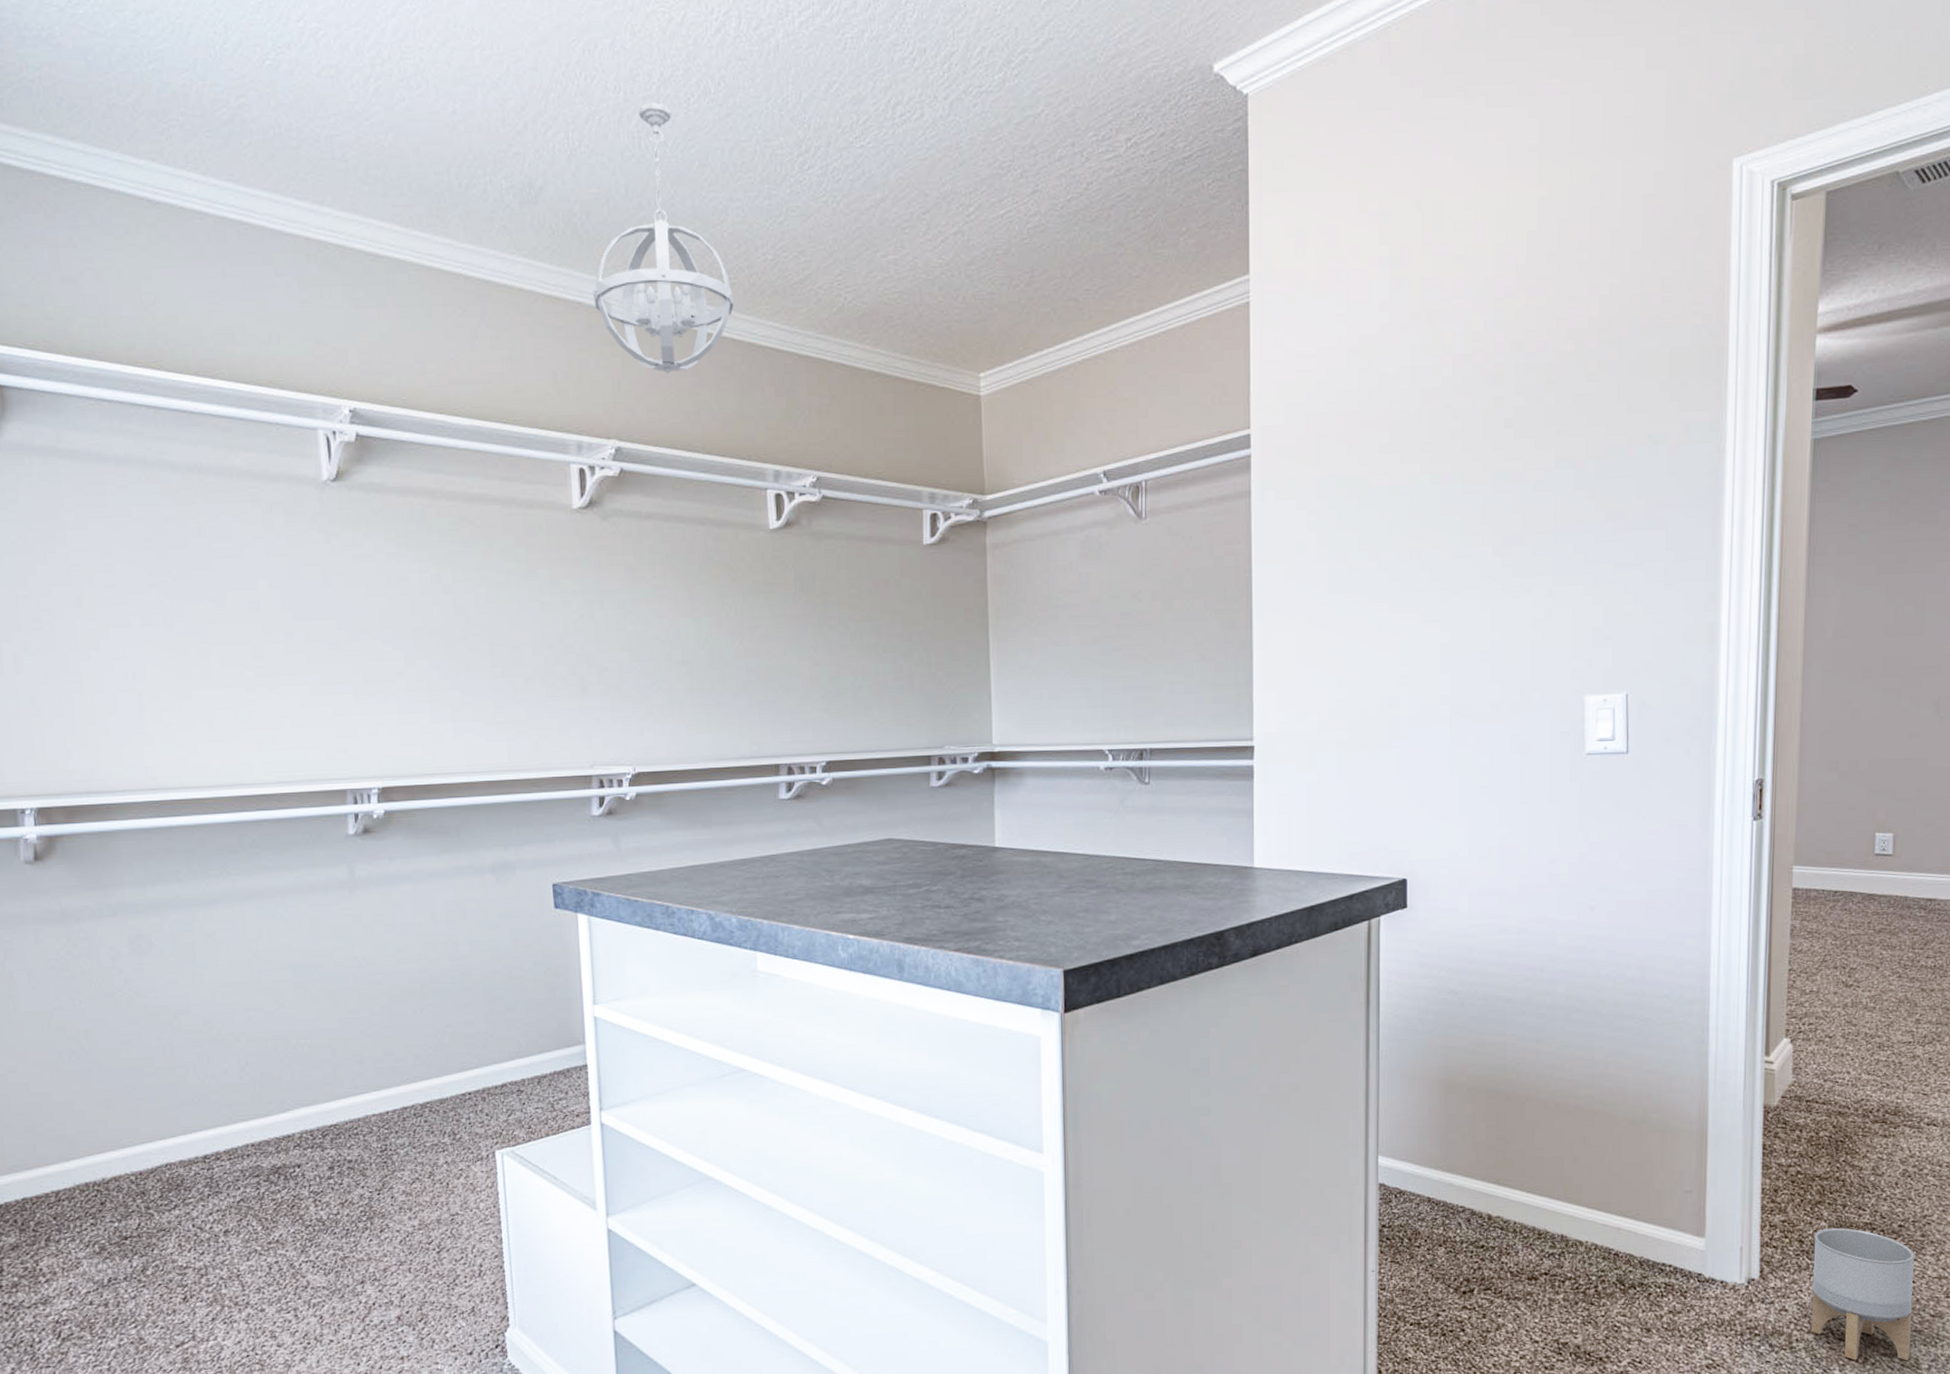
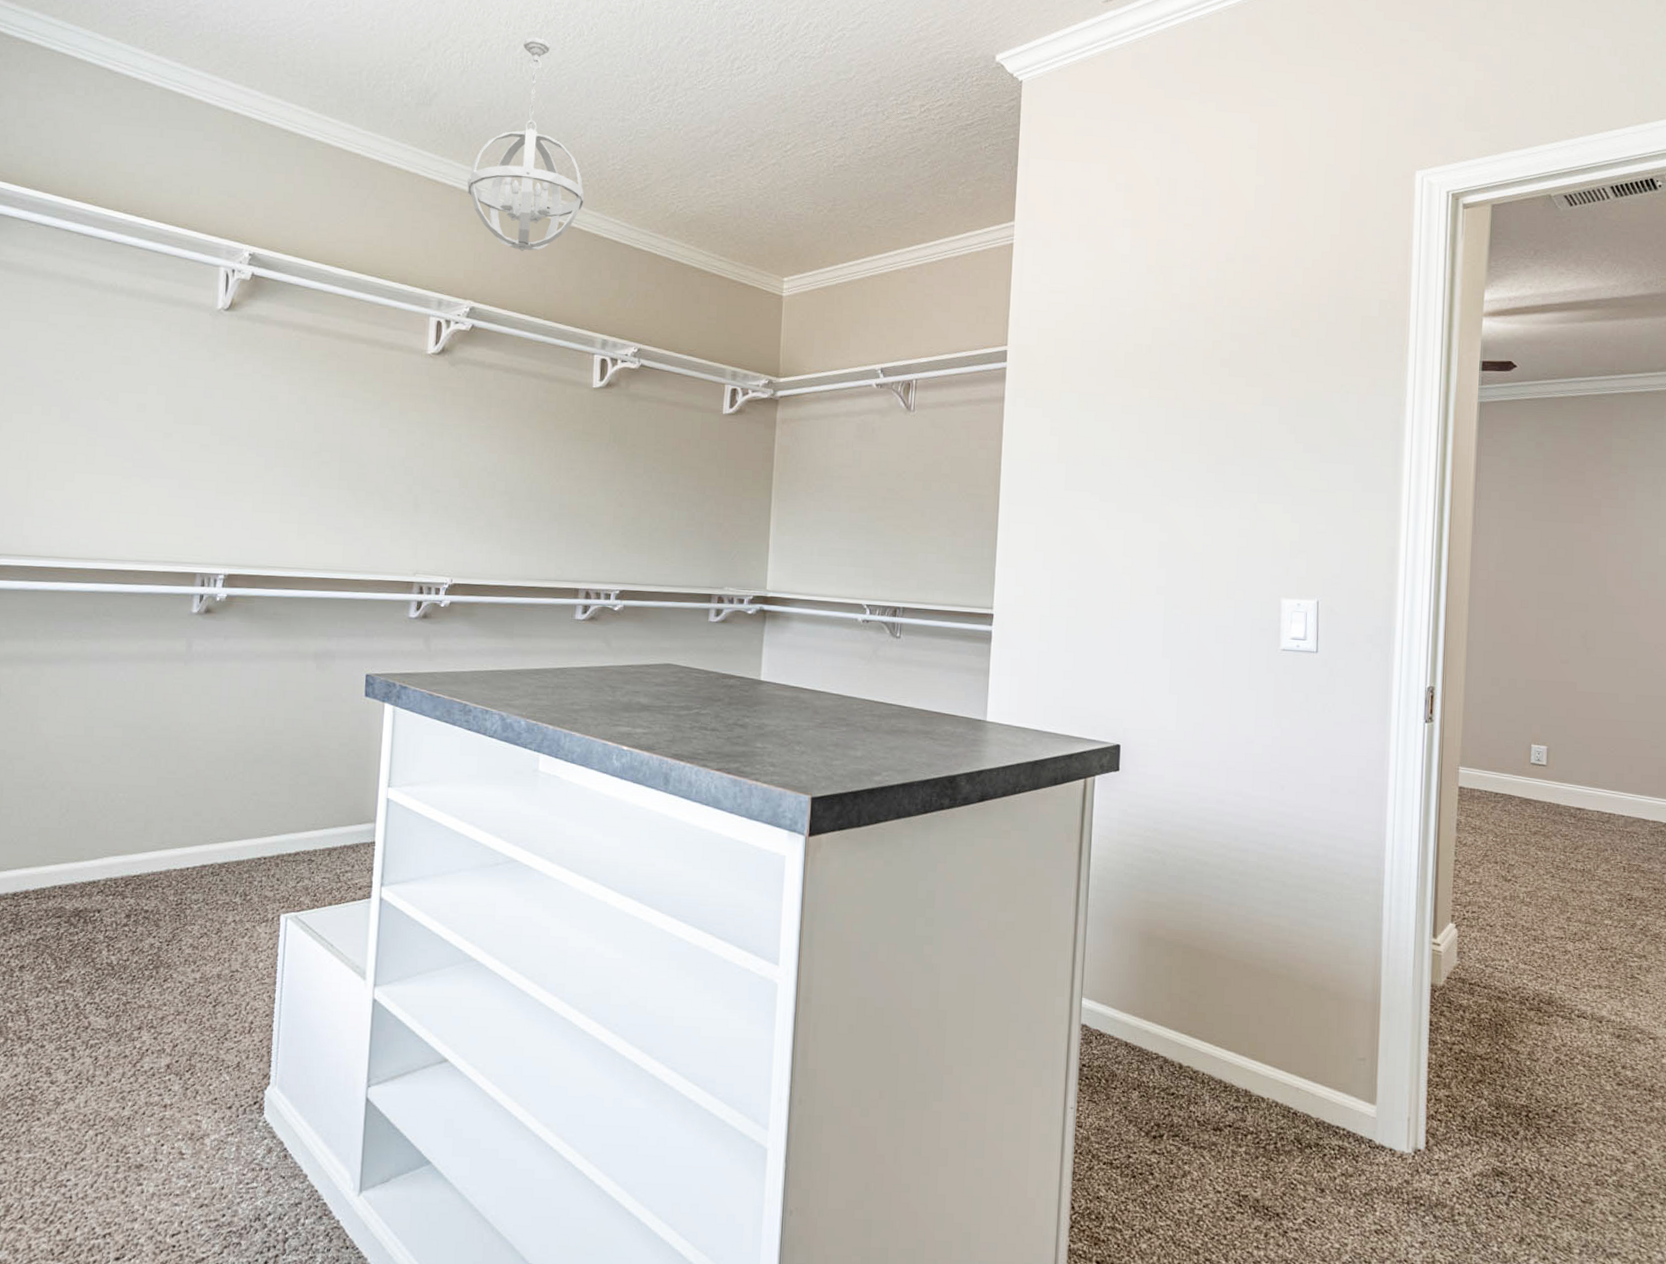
planter: present [1811,1227,1914,1361] -> none [1471,1107,1566,1244]

